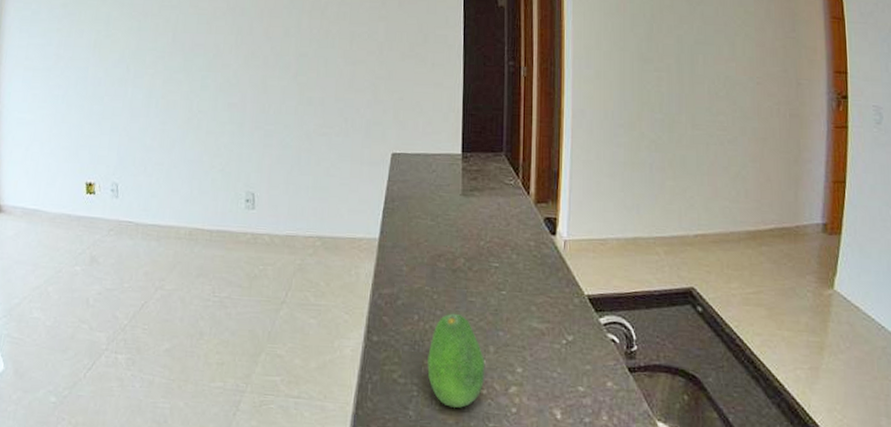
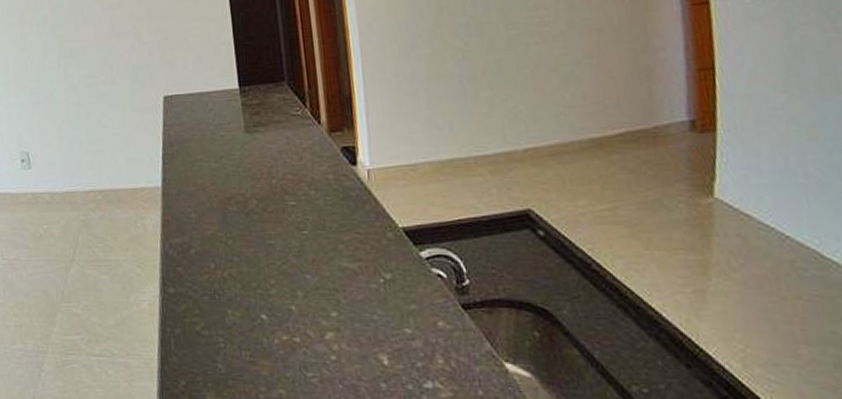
fruit: present [427,313,486,409] -> none [230,258,297,359]

